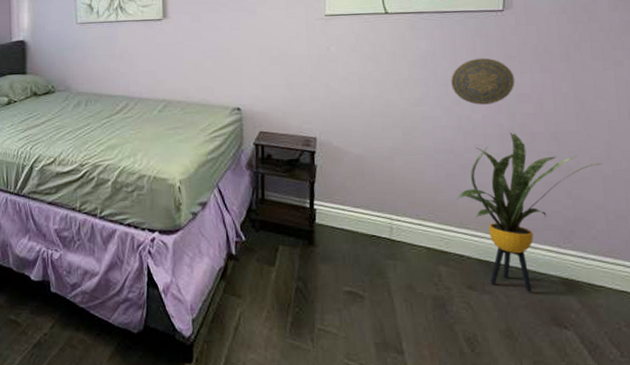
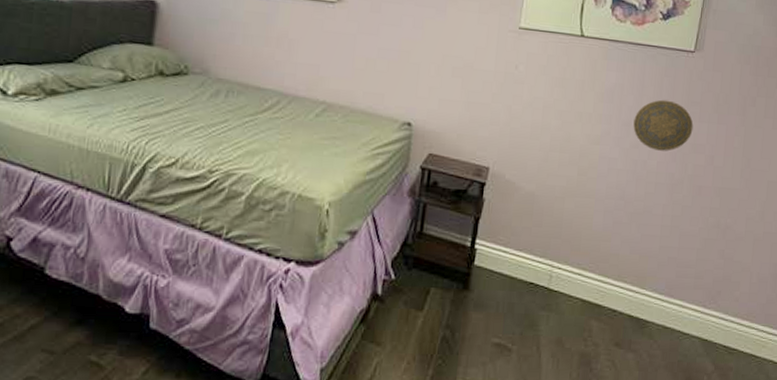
house plant: present [456,132,602,293] -> none [619,183,756,353]

